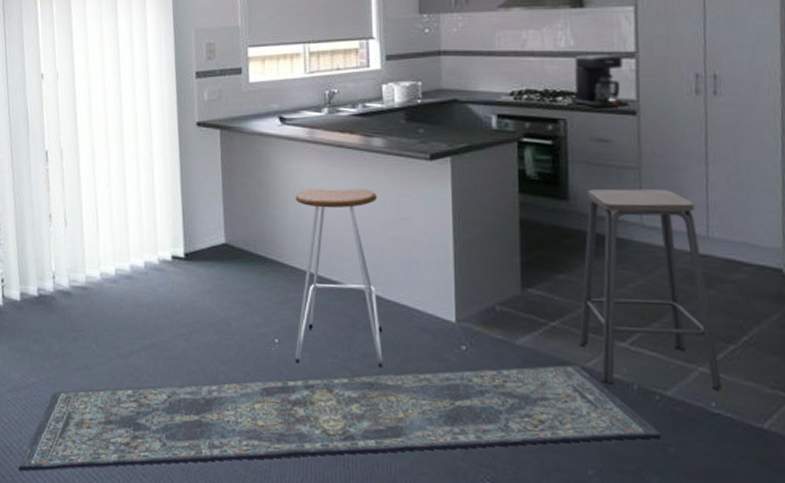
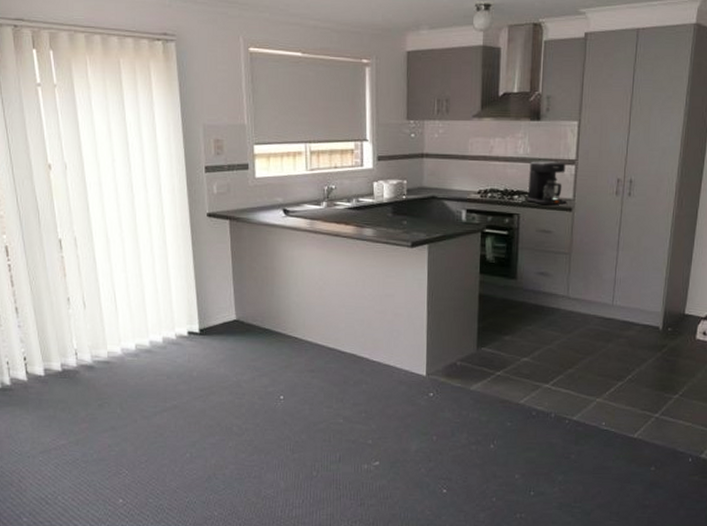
rug: present [17,364,662,472] -> none [54,402,567,517]
bar stool: present [295,188,383,366] -> none [297,271,369,413]
bar stool: present [579,188,722,391] -> none [517,269,611,415]

